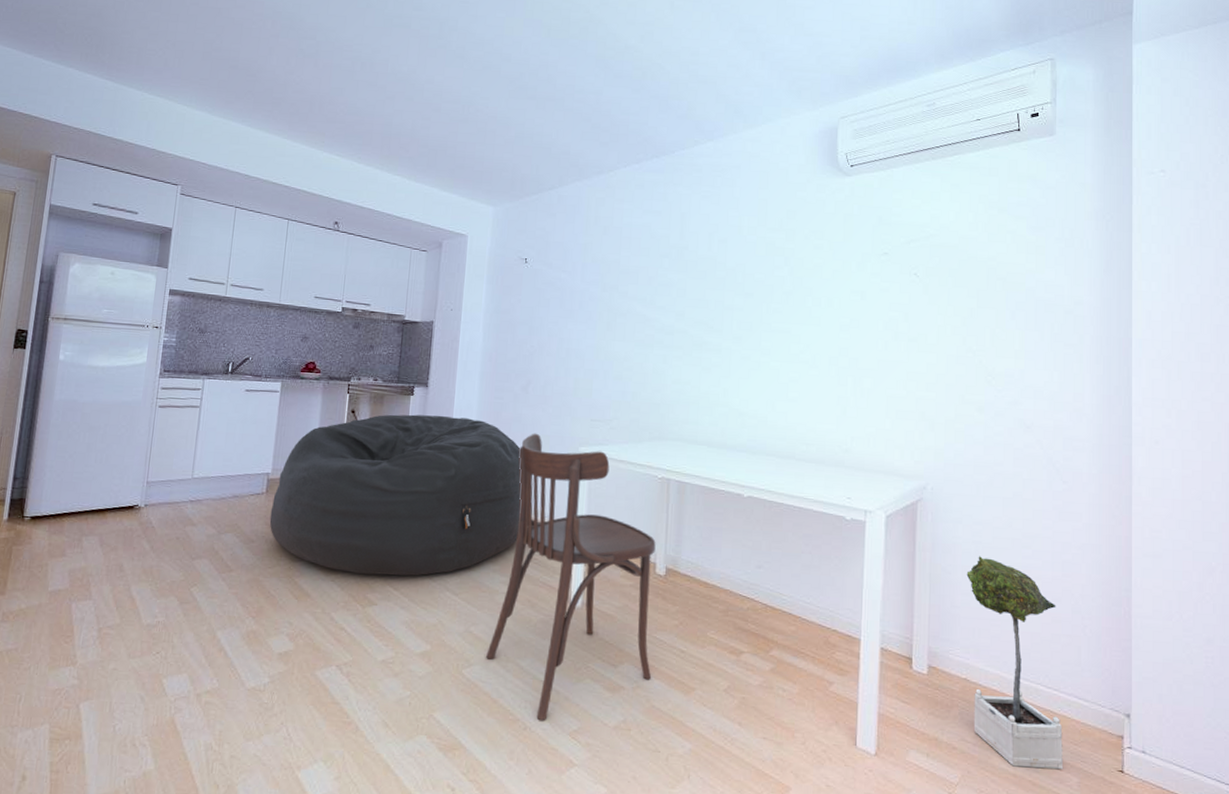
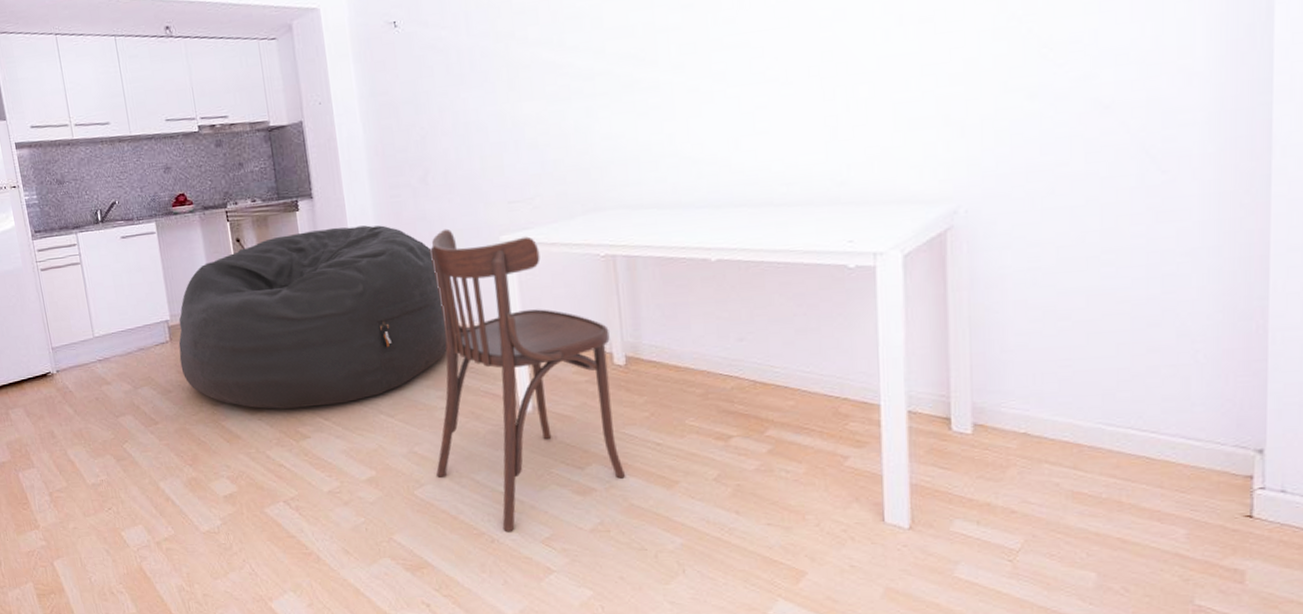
potted tree: present [966,556,1064,769] -> none [1020,285,1166,525]

